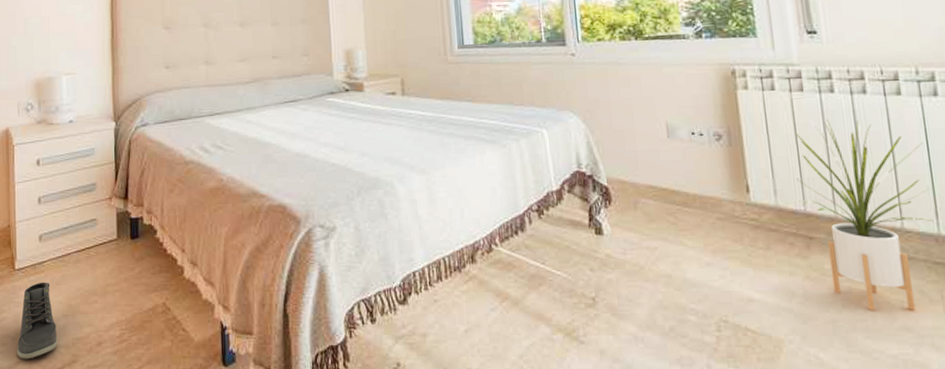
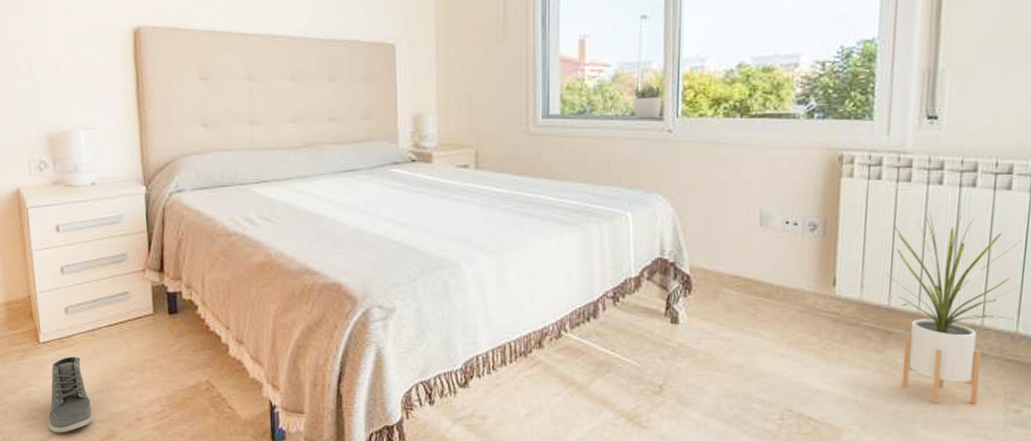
succulent plant: none [536,15,564,46] -> present [632,85,662,120]

